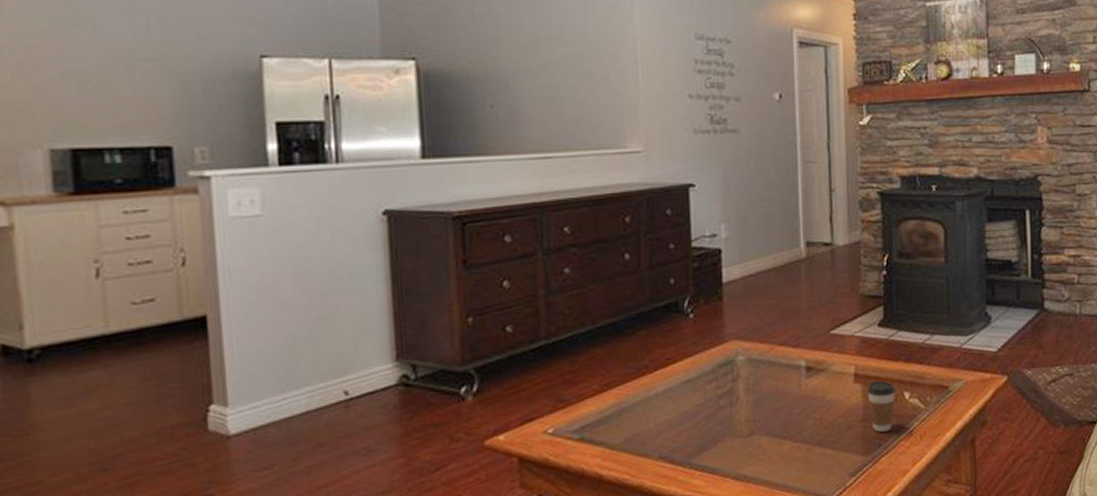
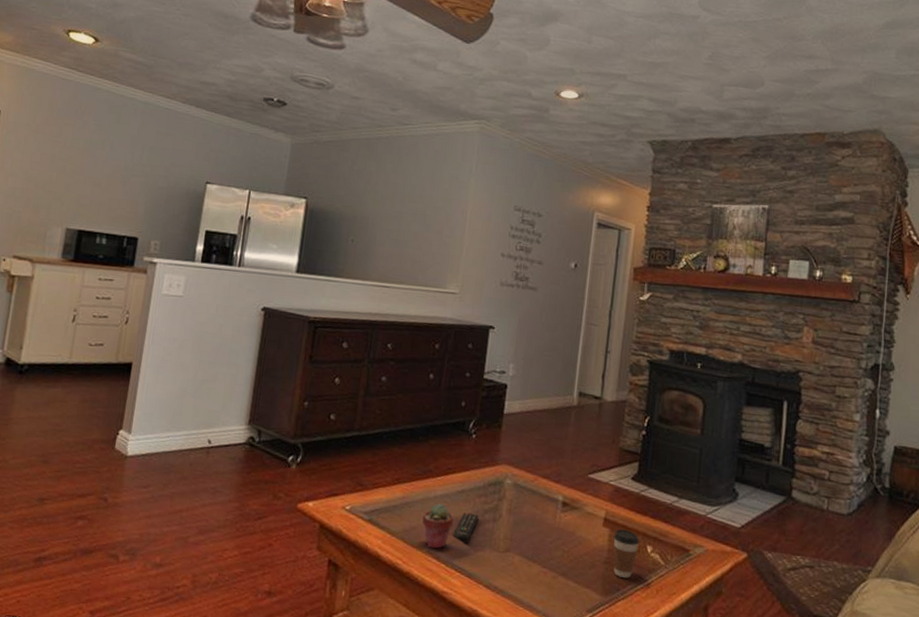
potted succulent: none [645,400,685,453] -> present [422,503,455,549]
remote control: none [685,402,713,439] -> present [452,512,479,544]

